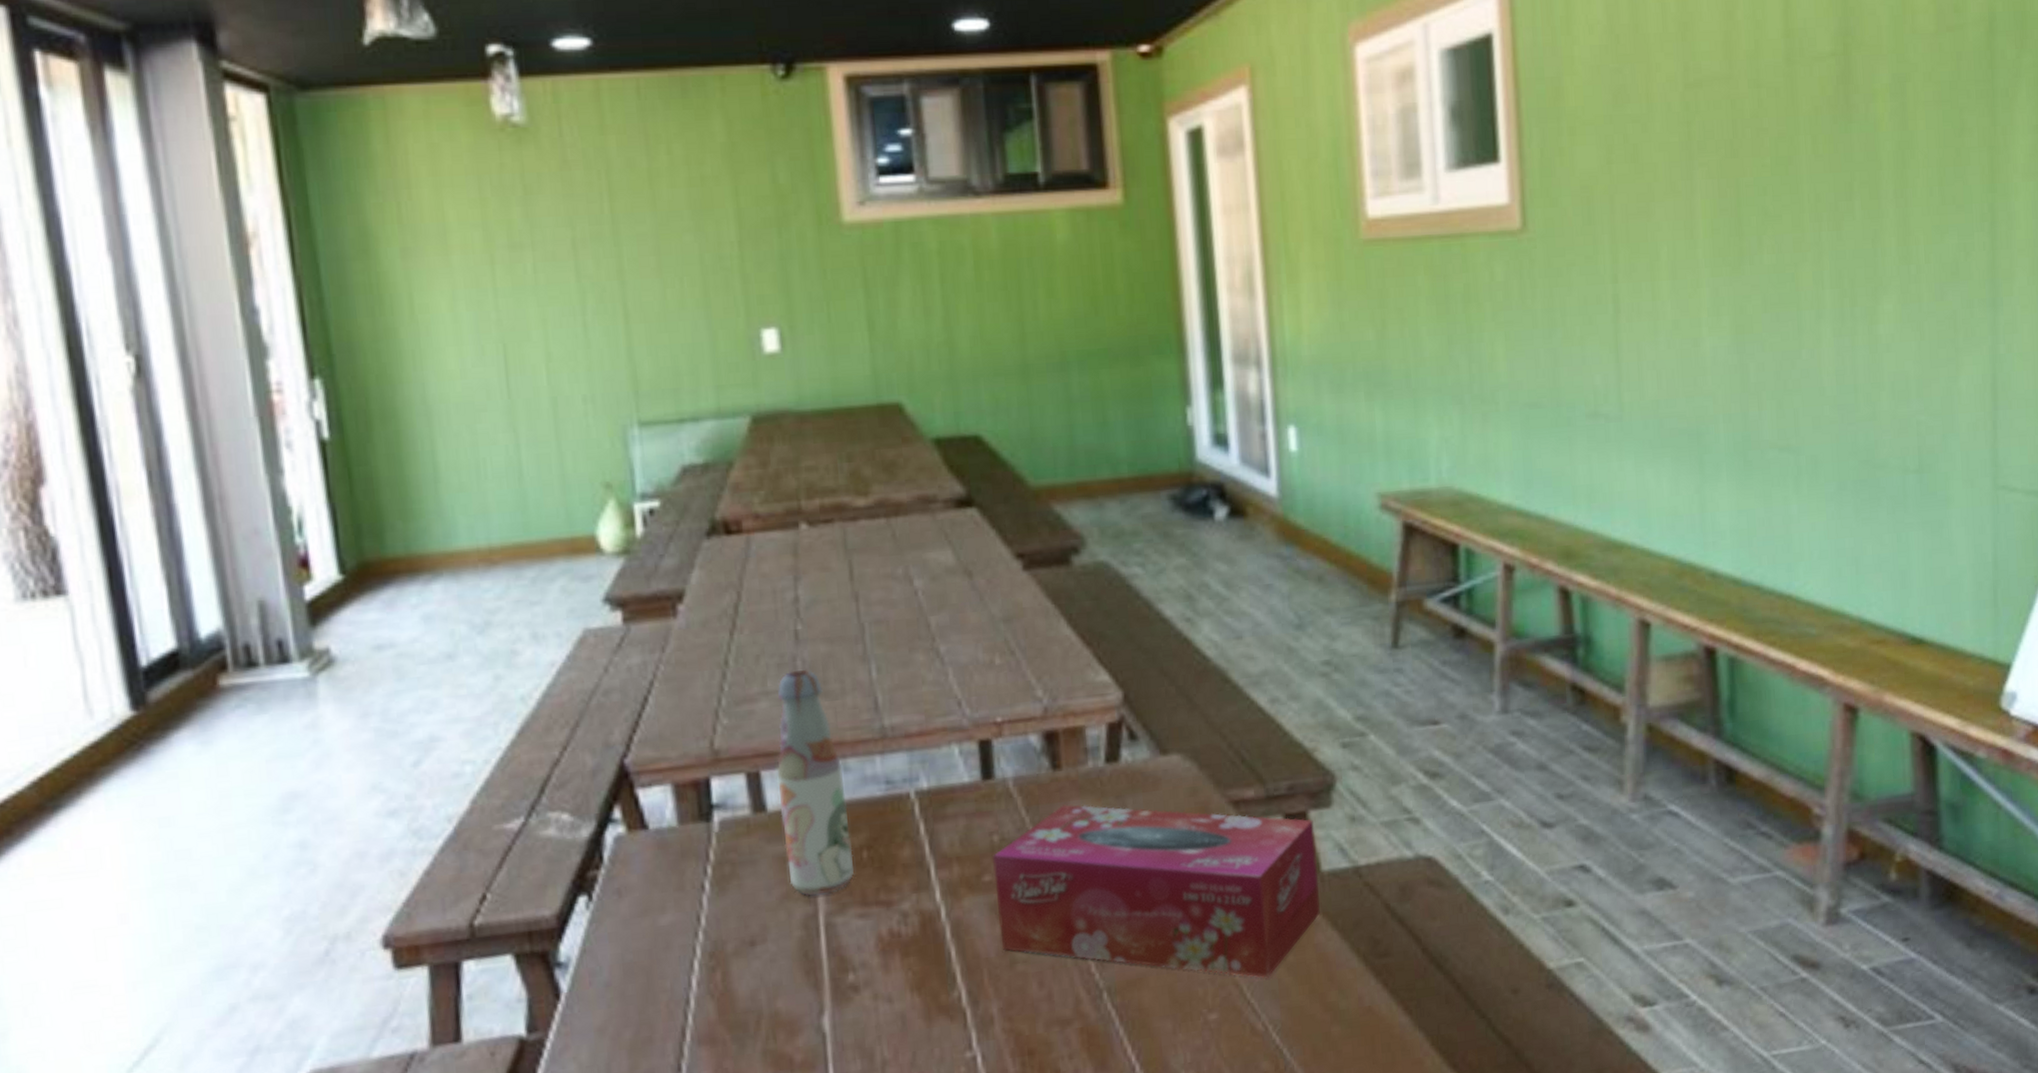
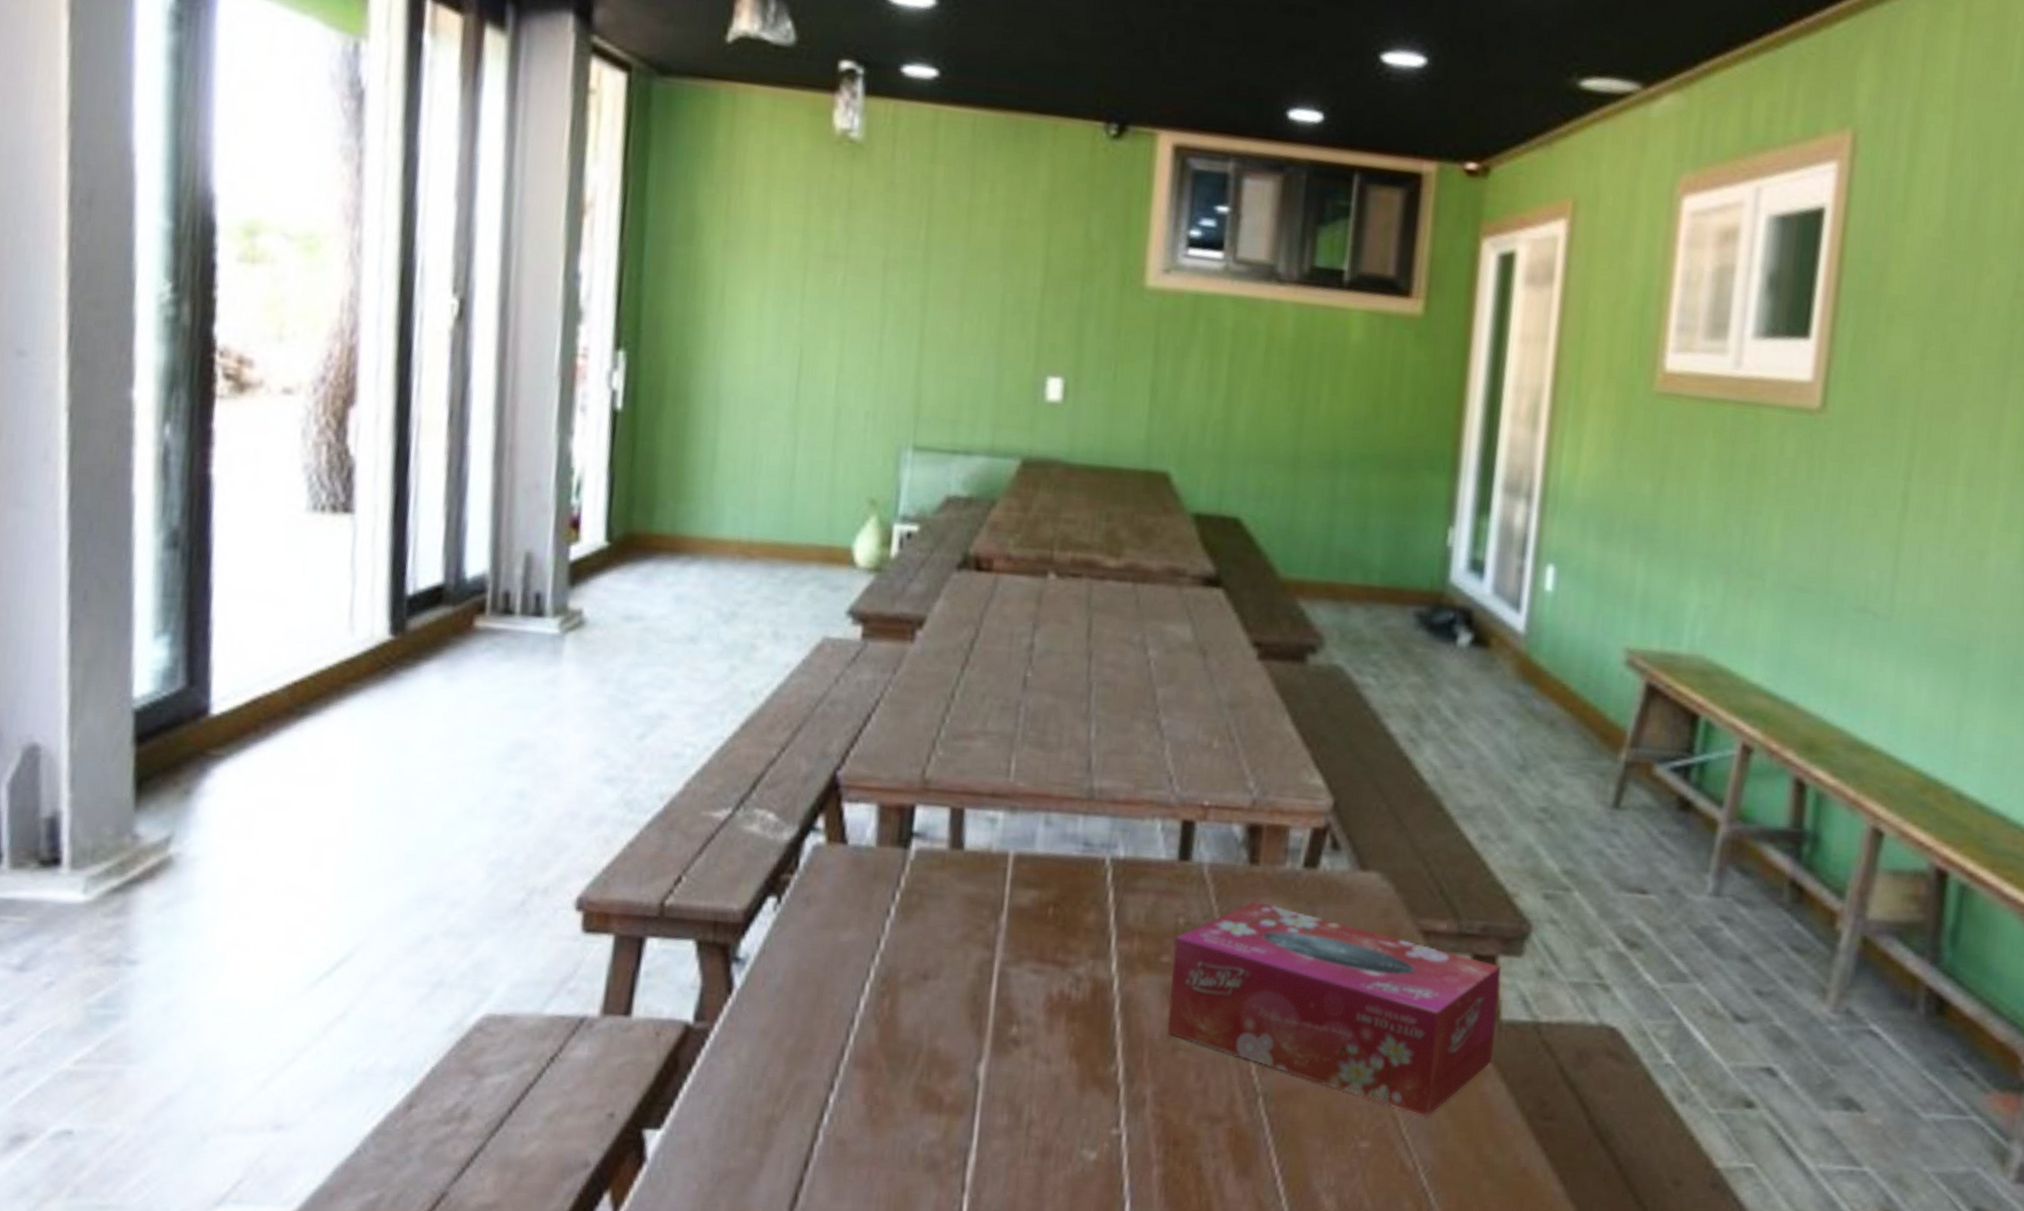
bottle: present [776,669,855,896] -> none [972,715,1046,943]

